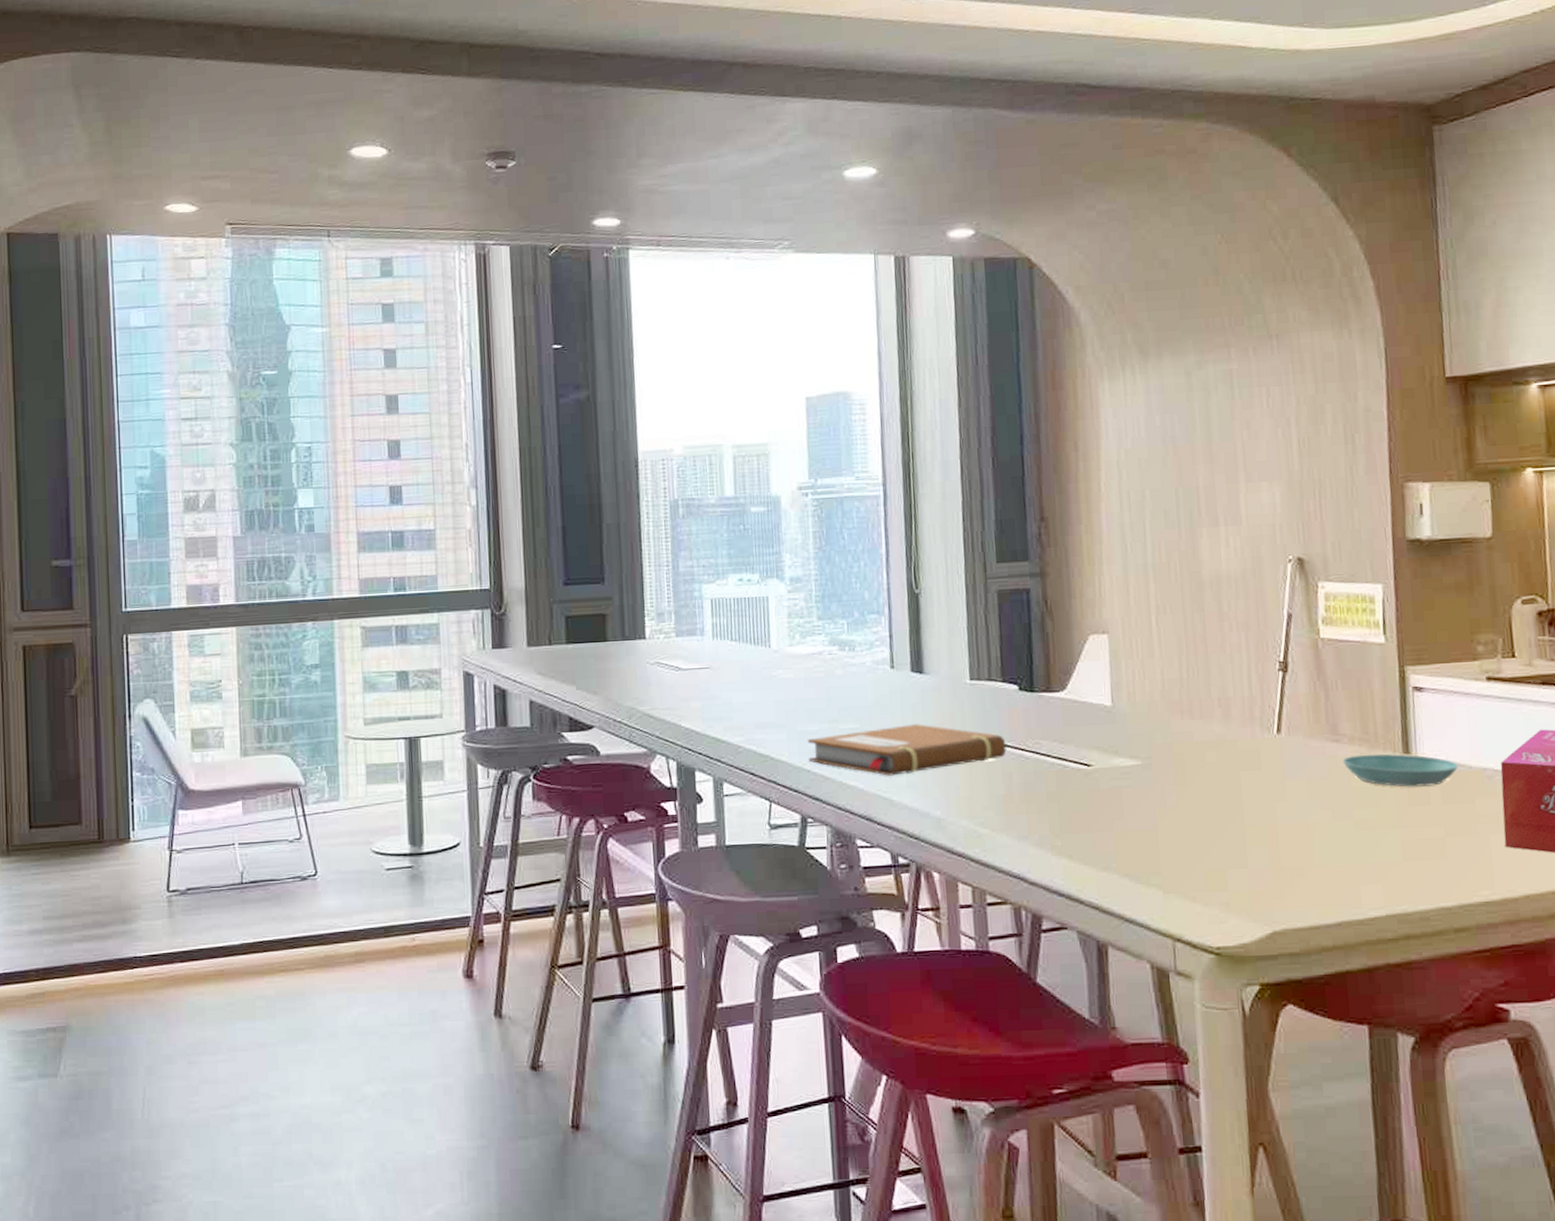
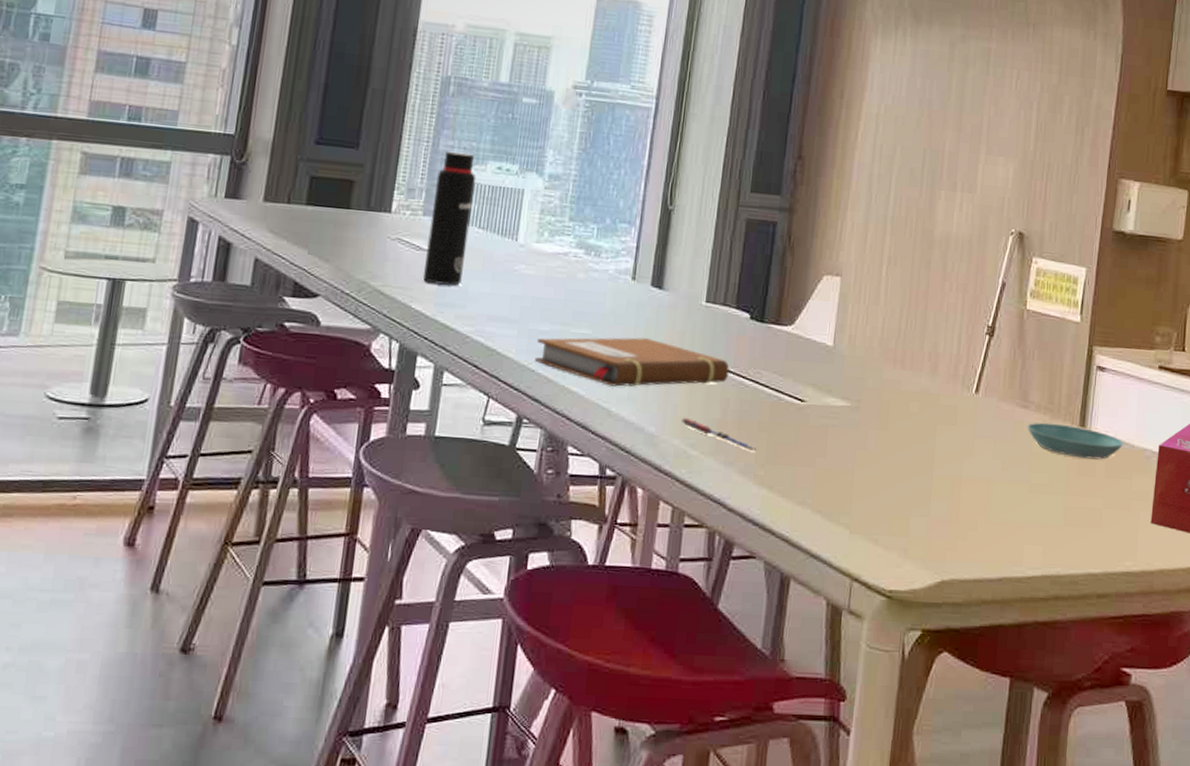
water bottle: none [682,570,725,702] -> present [422,151,477,286]
pen: none [965,797,1050,823] -> present [680,417,757,452]

